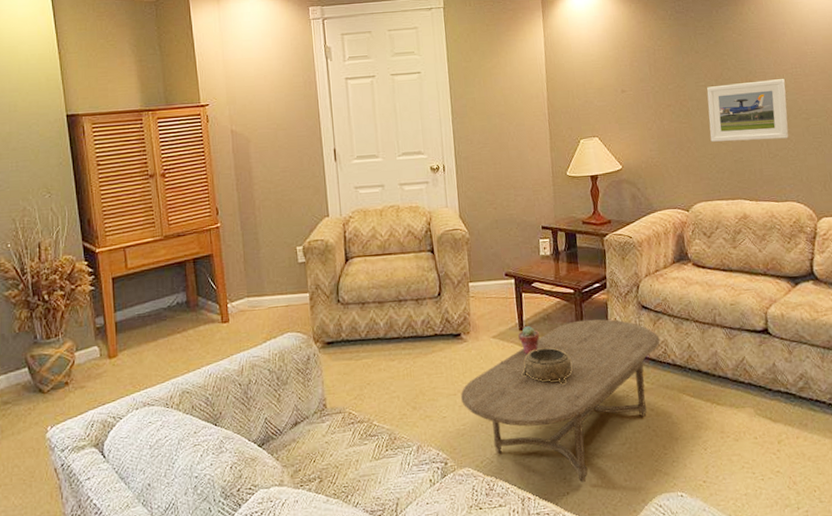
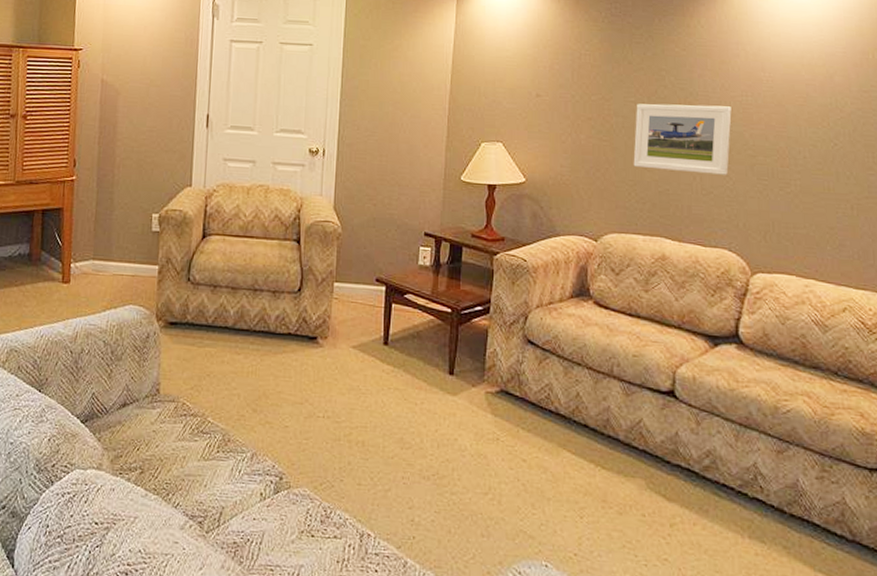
coffee table: present [461,319,660,482] -> none [308,344,544,528]
potted succulent: present [518,326,540,355] -> none [381,341,405,373]
decorative bowl: present [521,347,572,384] -> none [379,368,438,413]

